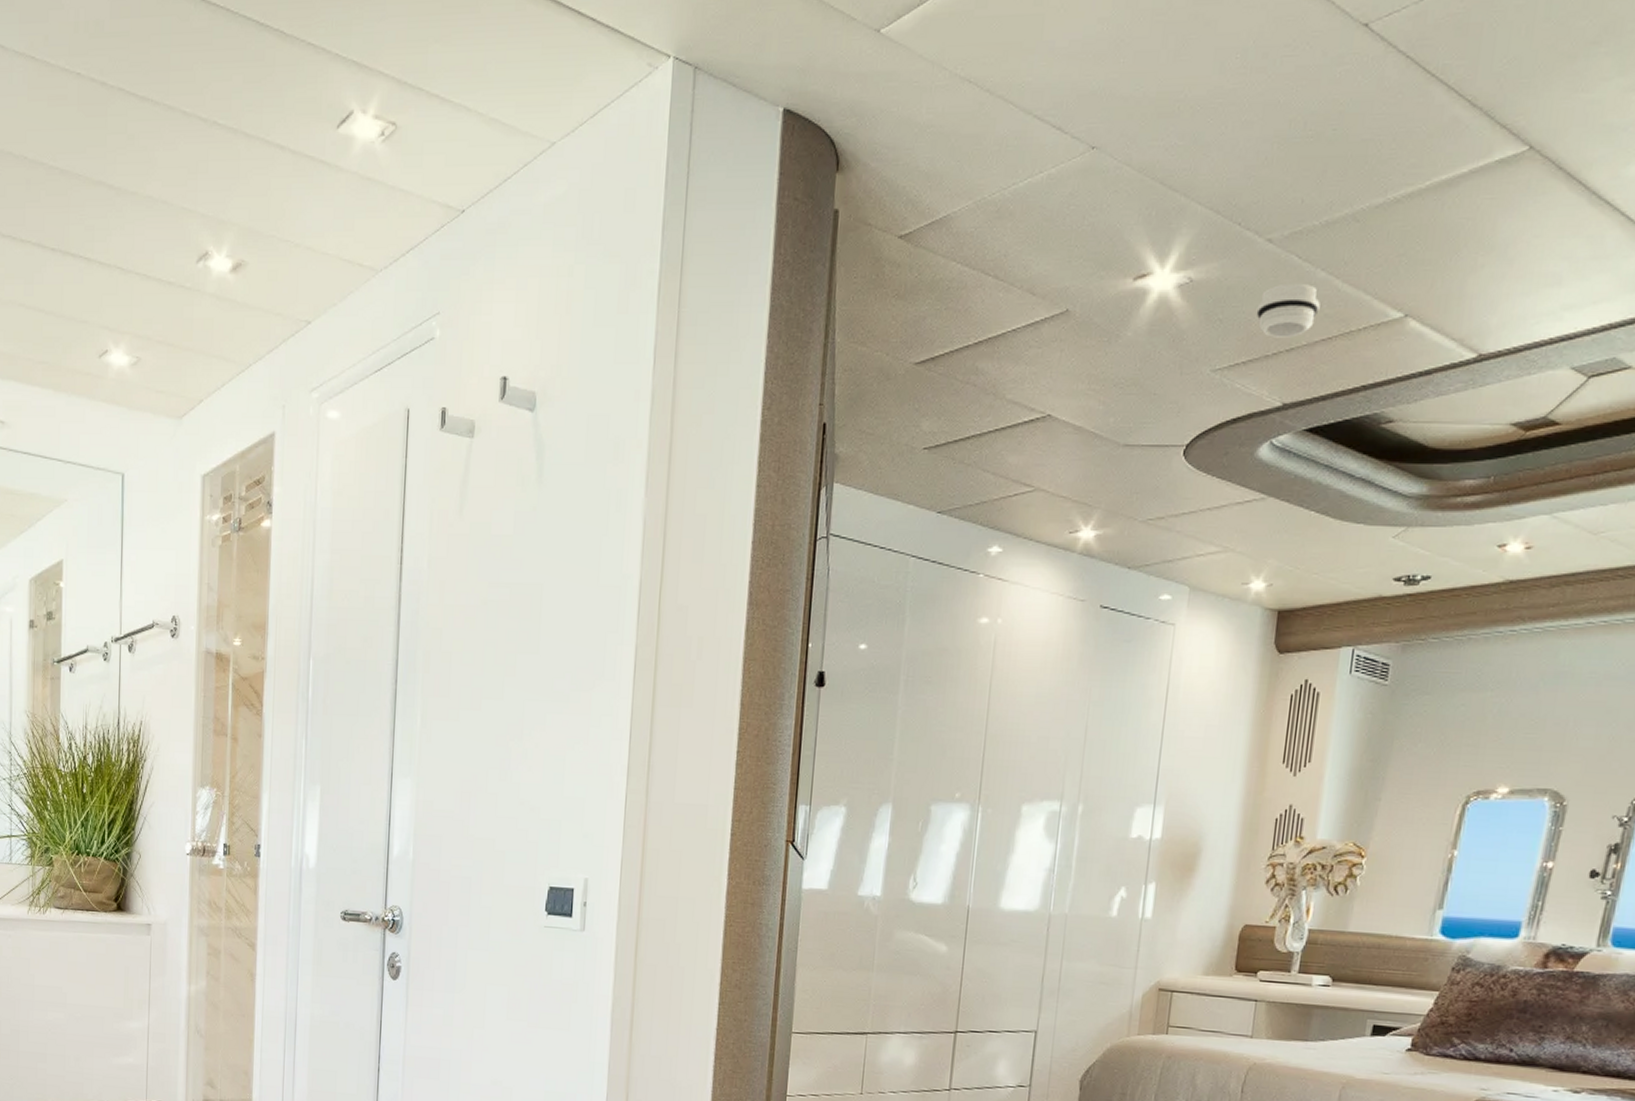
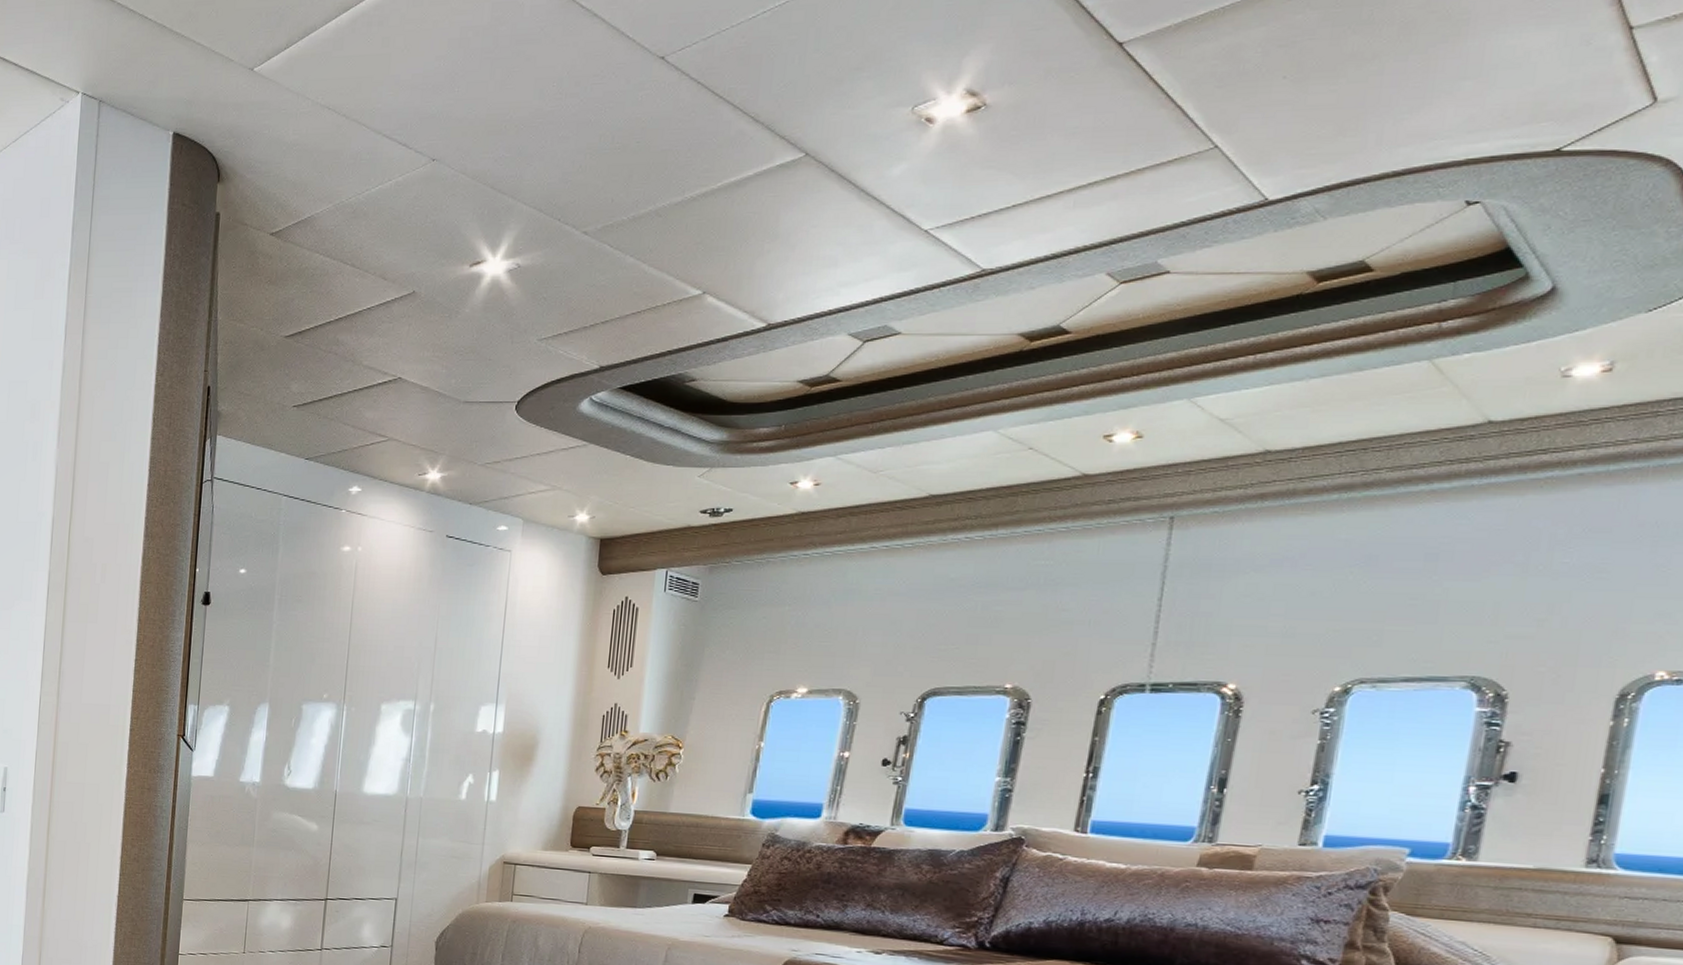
smoke detector: present [1256,283,1320,338] -> none [575,267,630,312]

